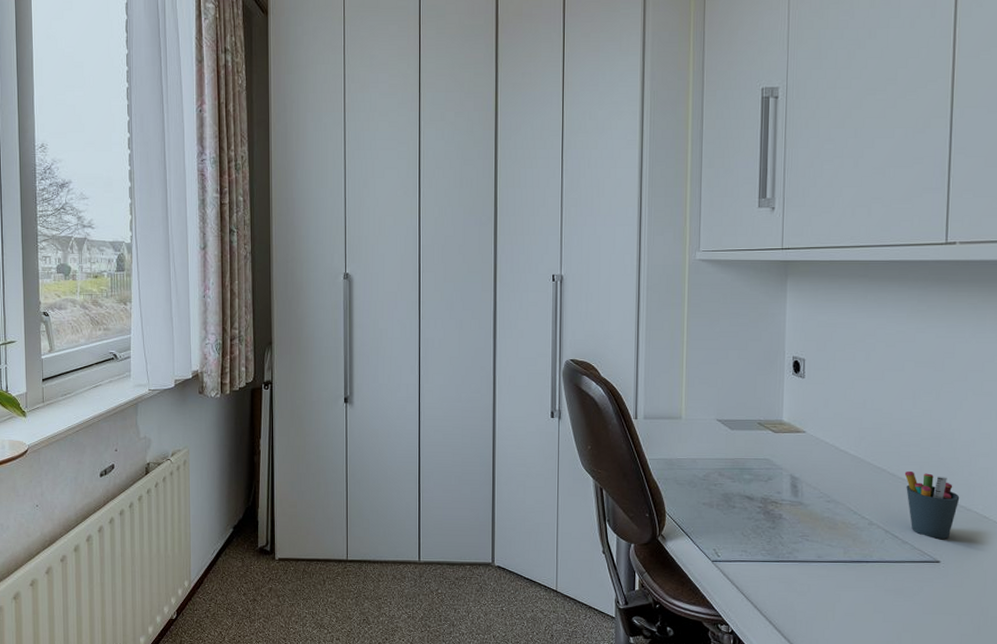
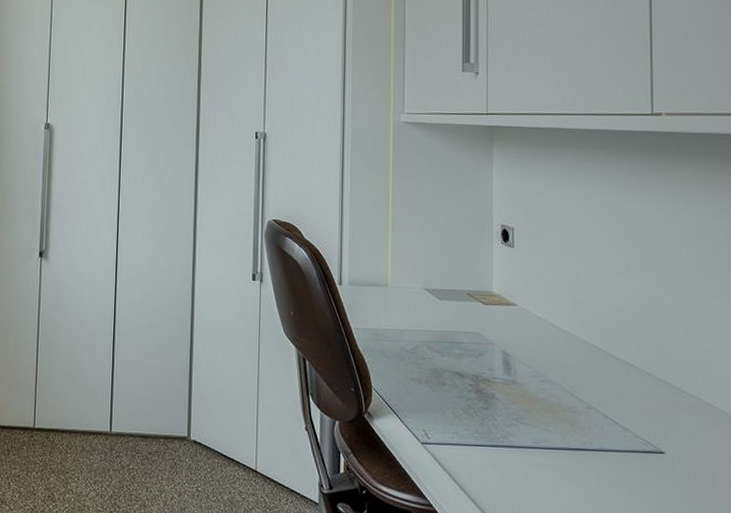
pen holder: present [904,470,960,539] -> none [622,350,682,427]

